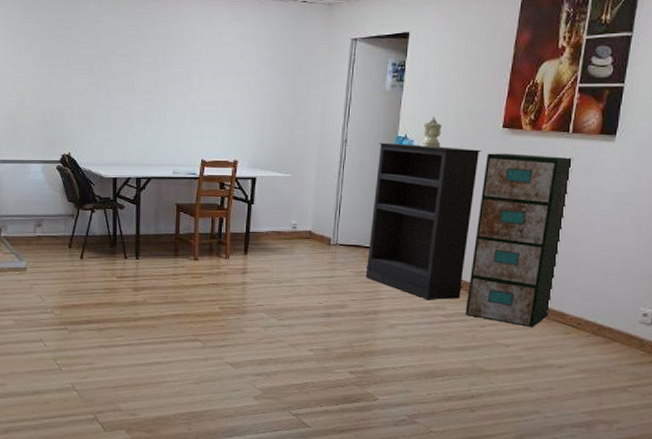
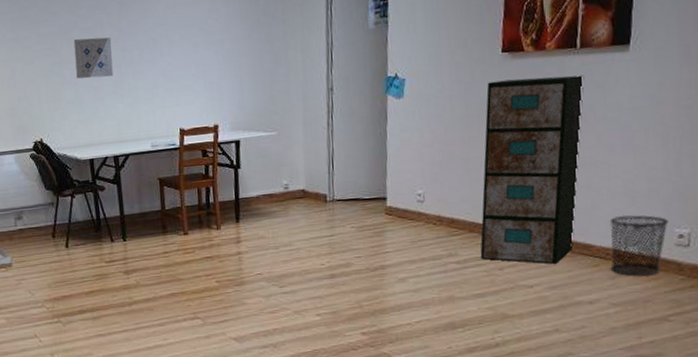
wall art: none [110,63,147,103] -> present [73,37,113,79]
bookshelf: present [365,142,482,300] -> none [367,79,481,247]
buddha head: present [420,115,442,148] -> none [413,49,436,86]
waste bin: none [580,289,635,348] -> present [609,214,669,276]

